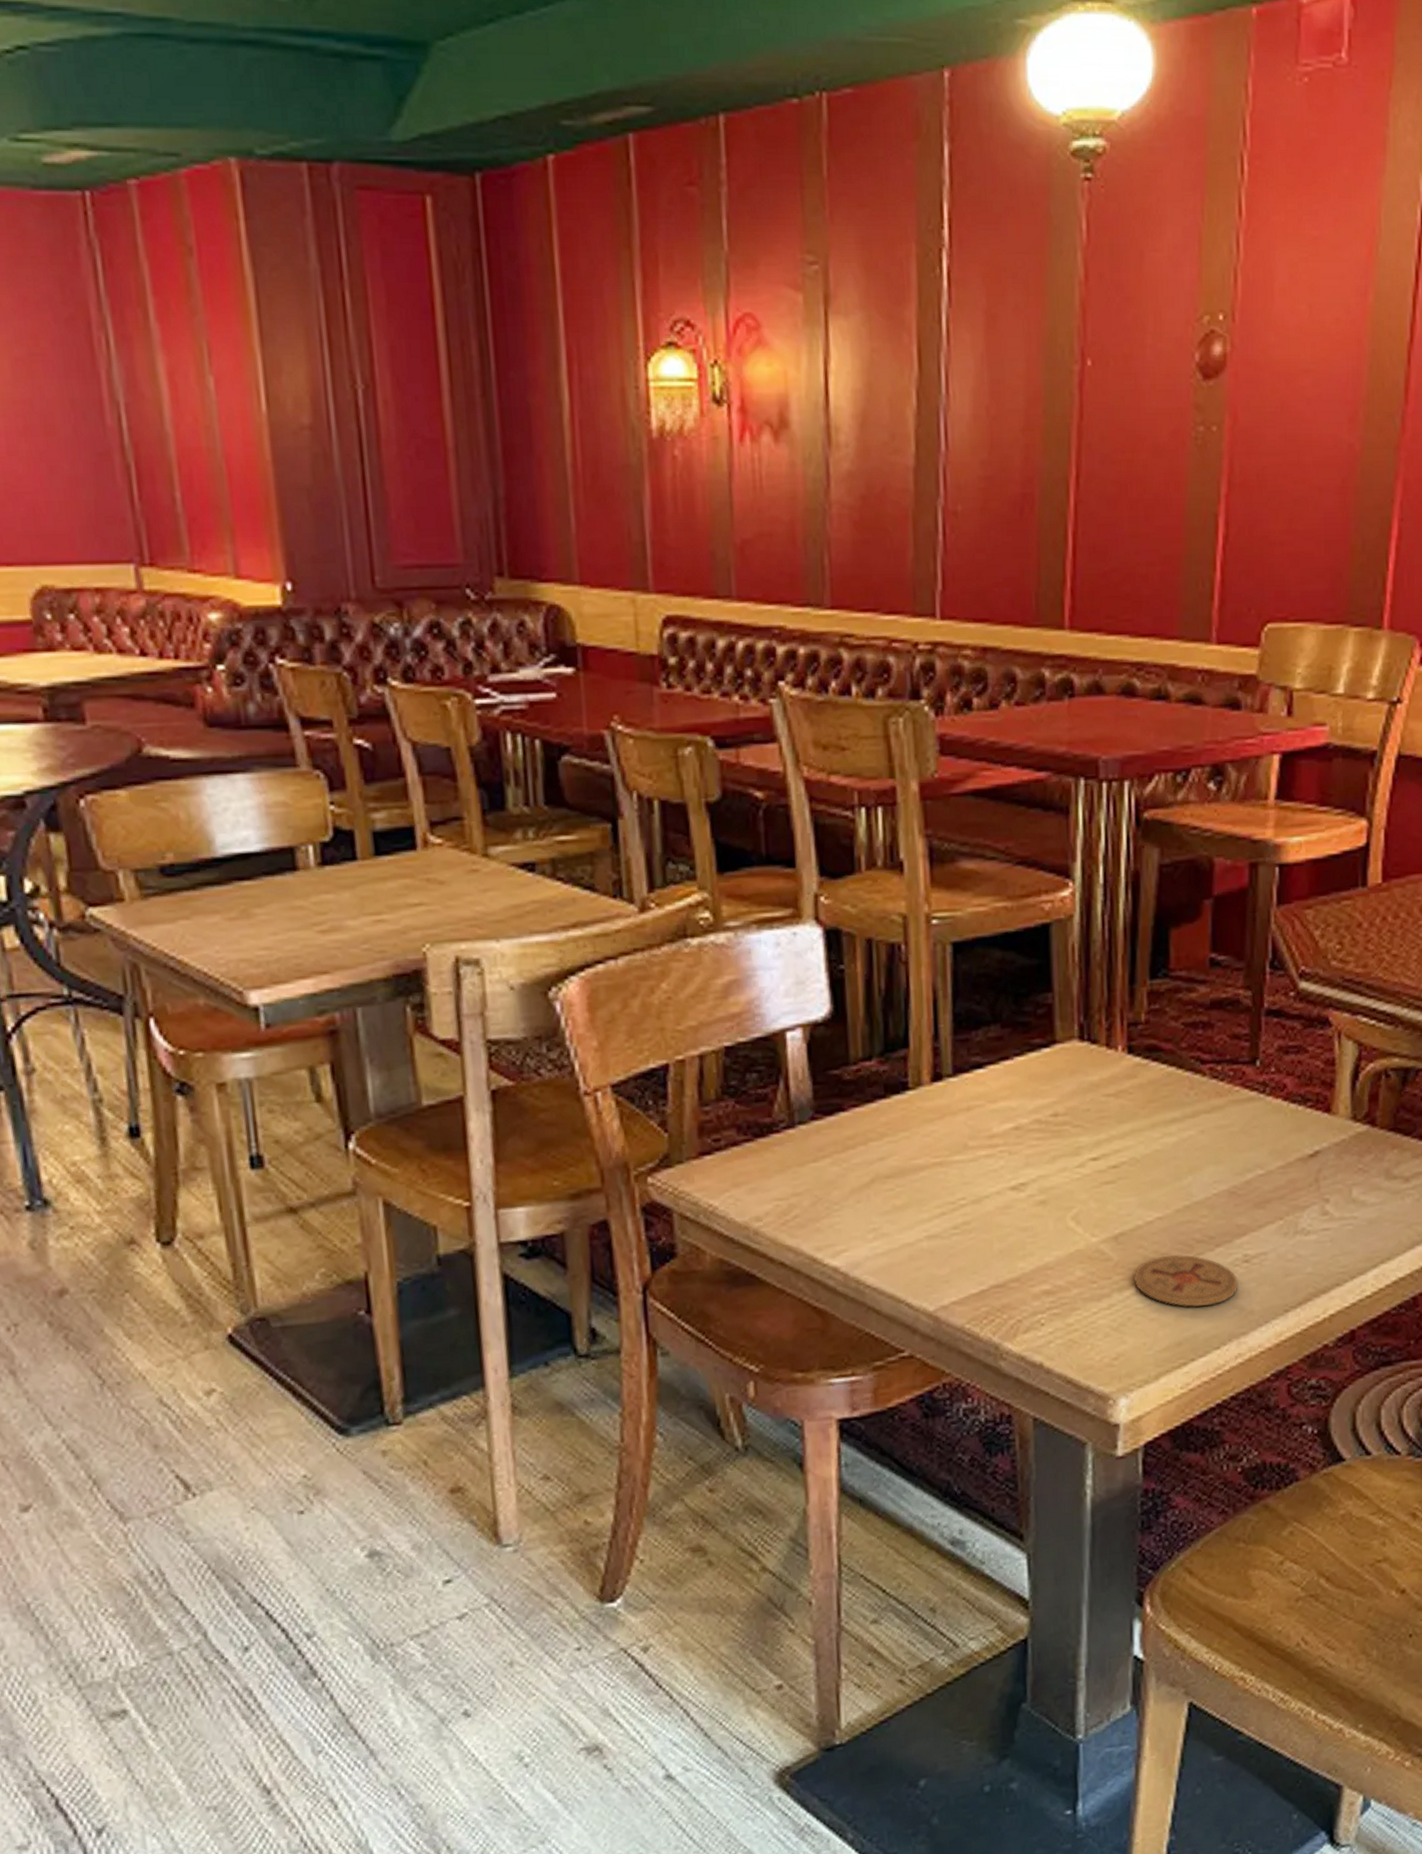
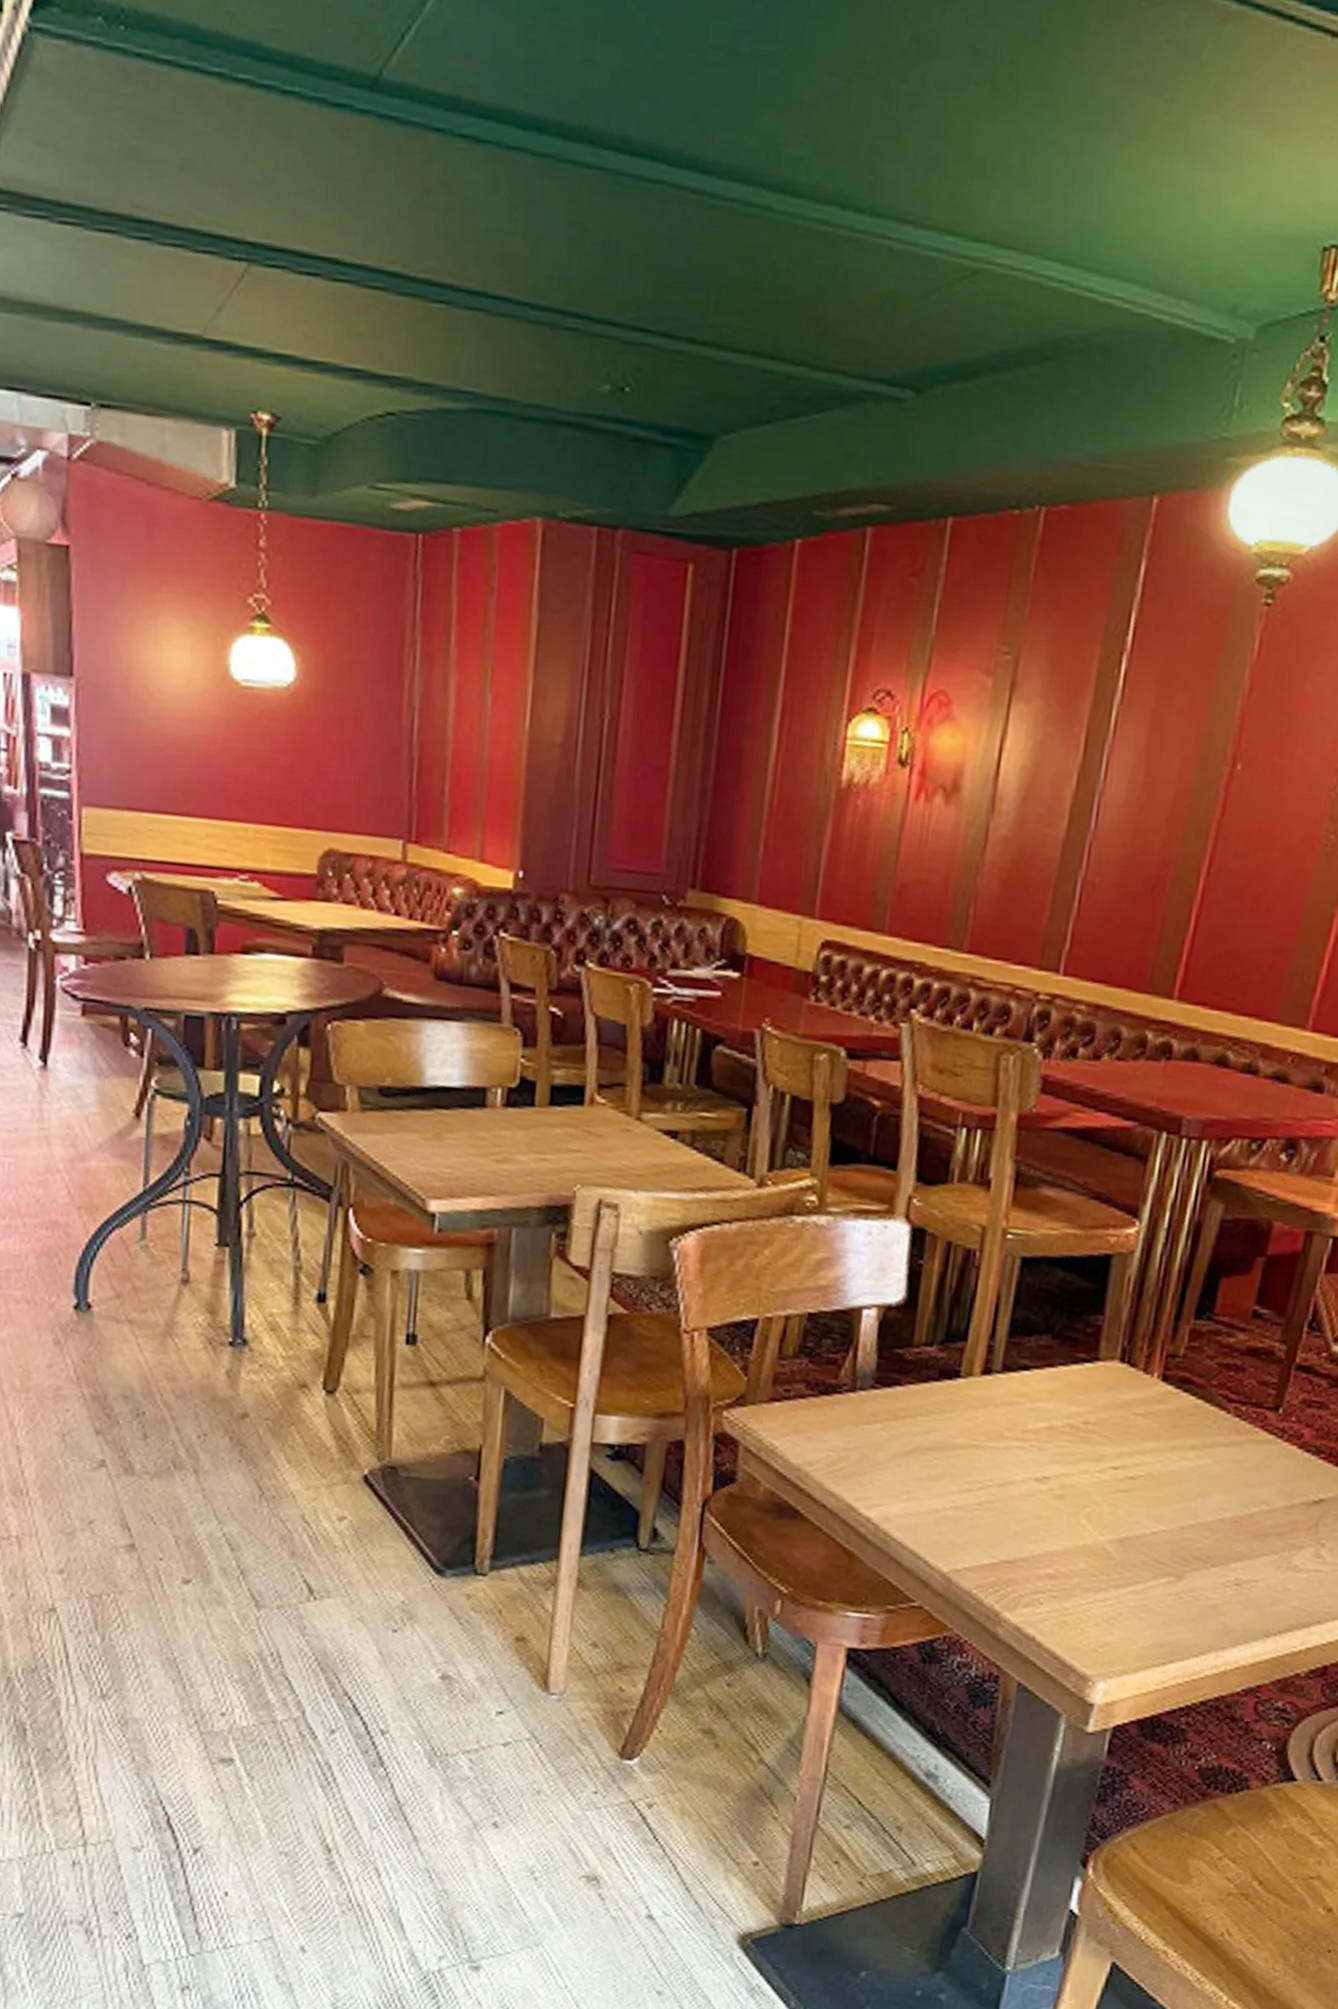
coaster: present [1133,1255,1238,1307] -> none [1130,1565,1227,1617]

